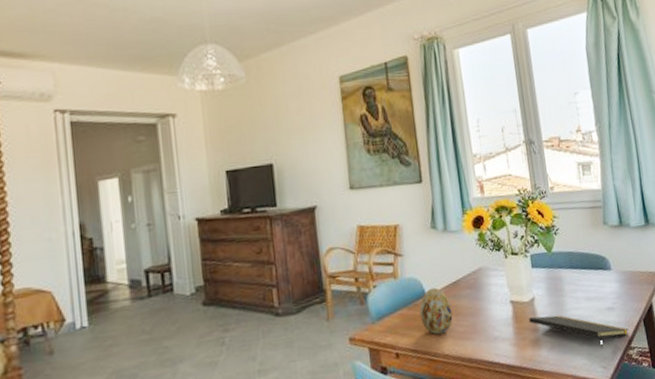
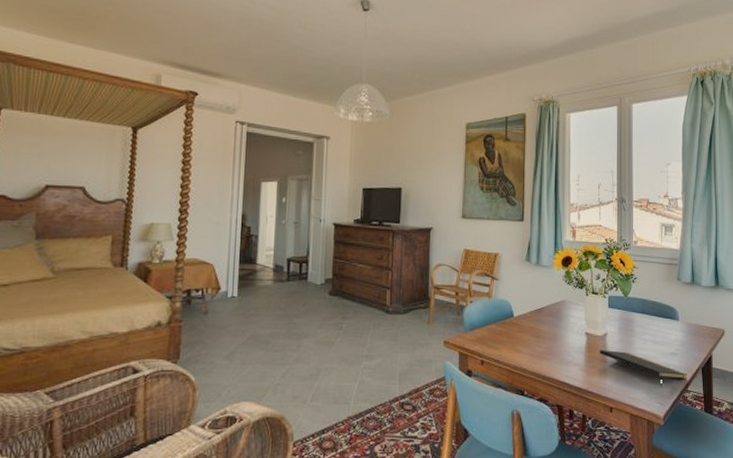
decorative egg: present [419,287,453,335] -> none [506,311,534,351]

